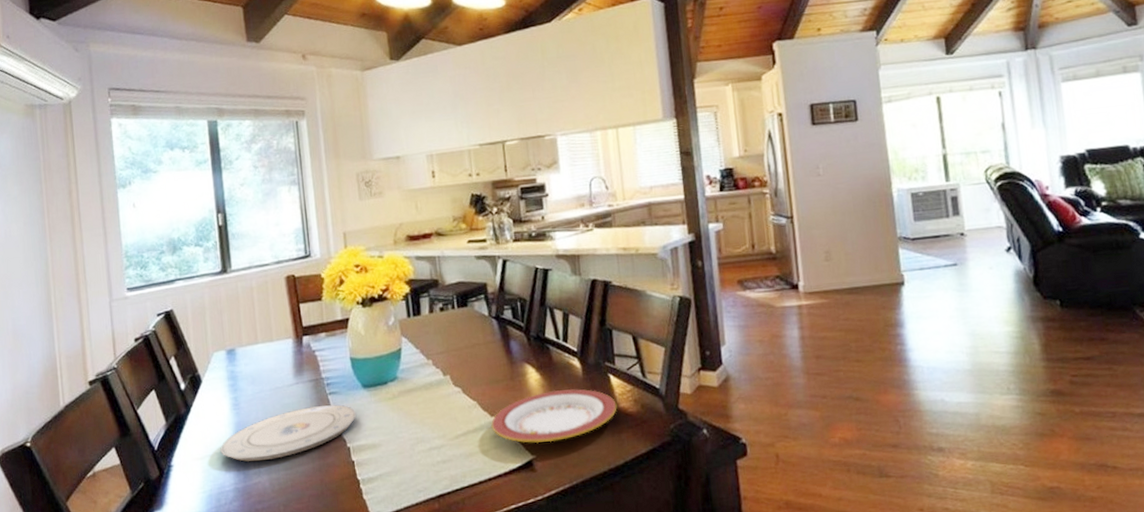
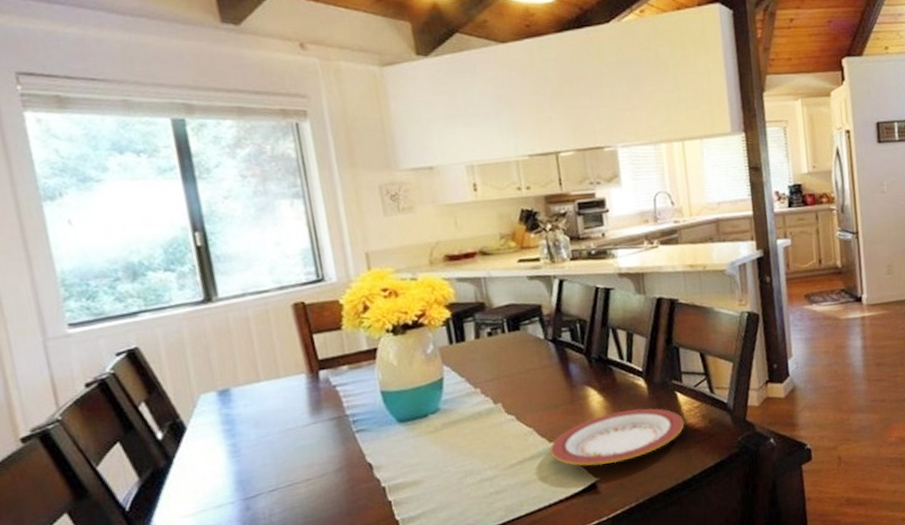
plate: present [220,404,357,462] -> none [217,442,392,514]

